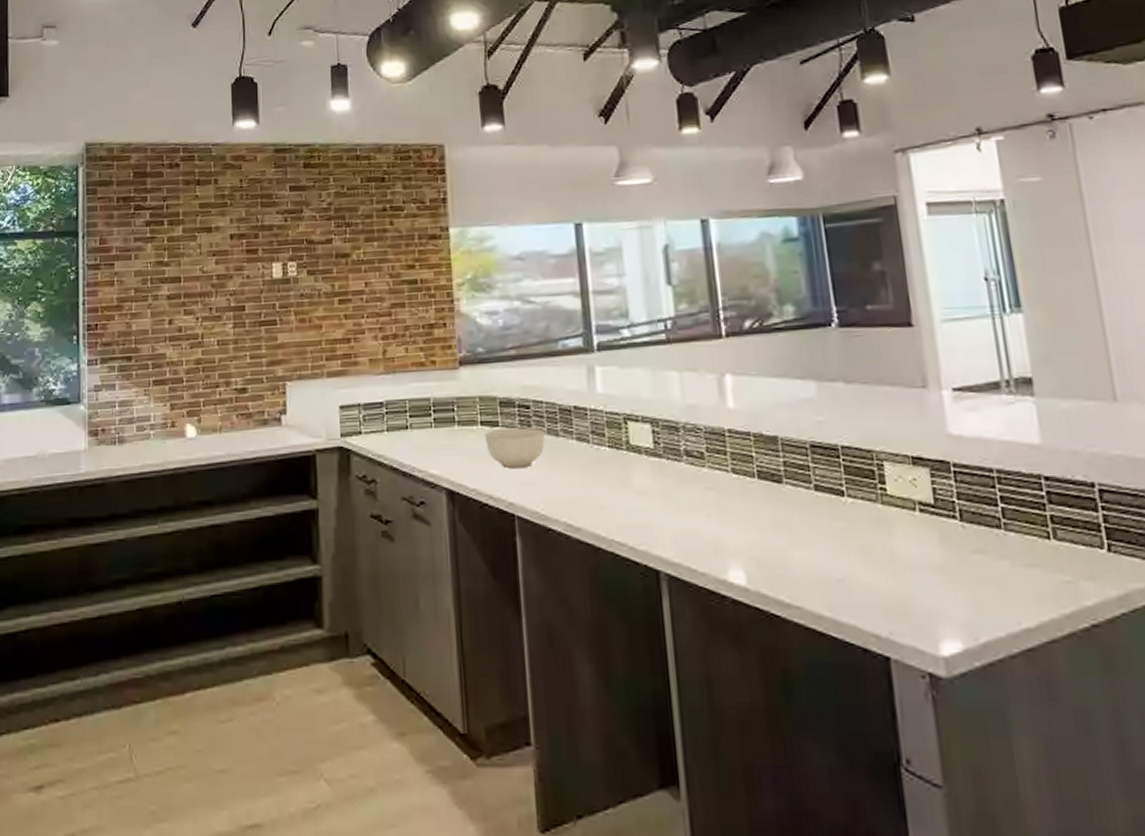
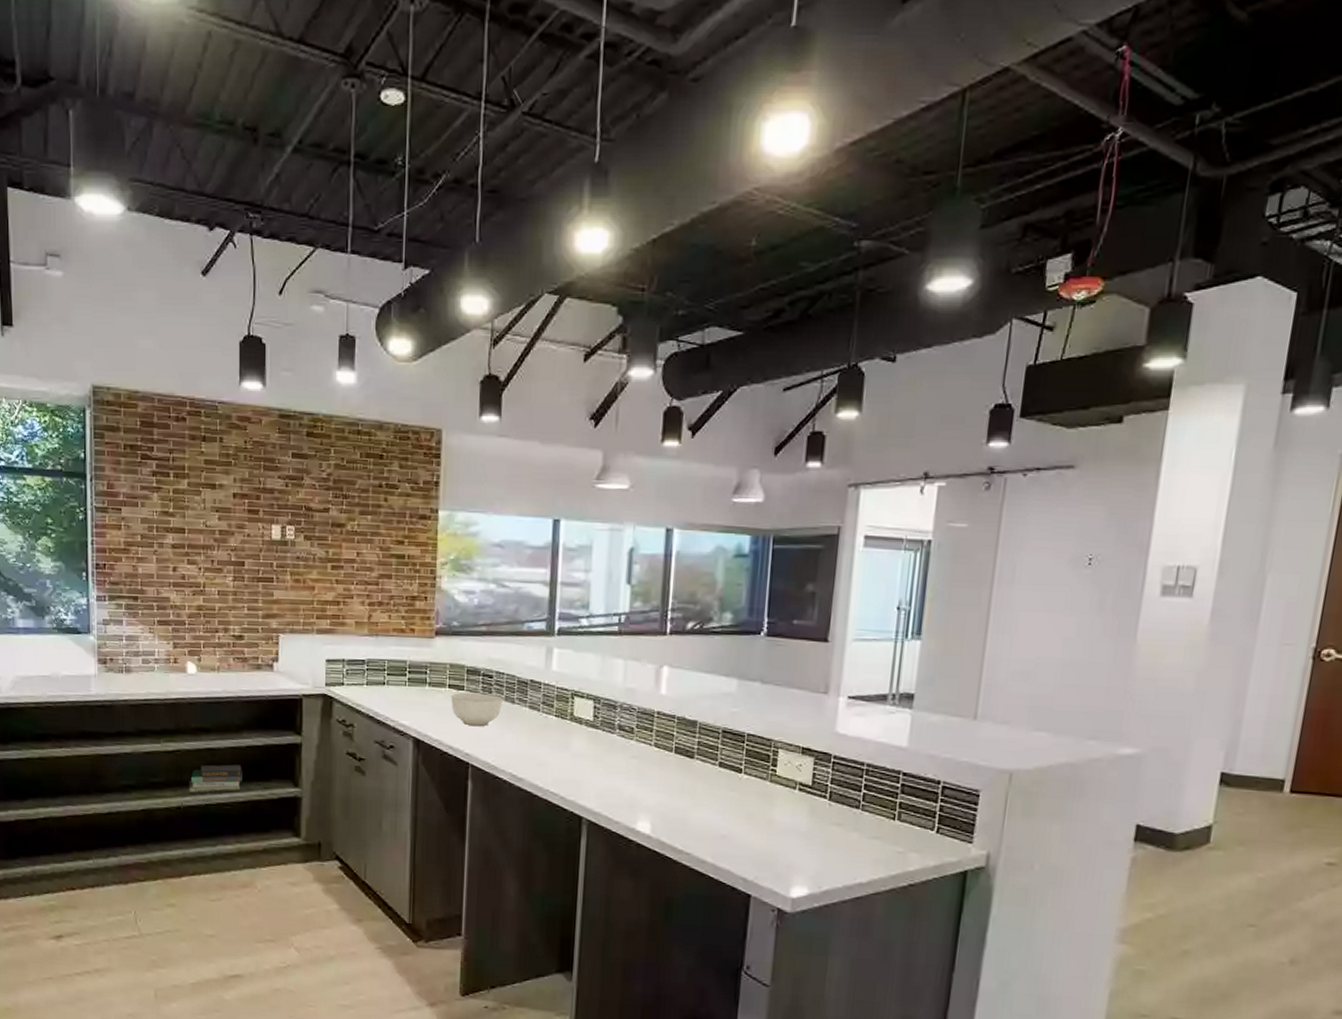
books: none [191,542,252,584] -> present [189,764,242,794]

